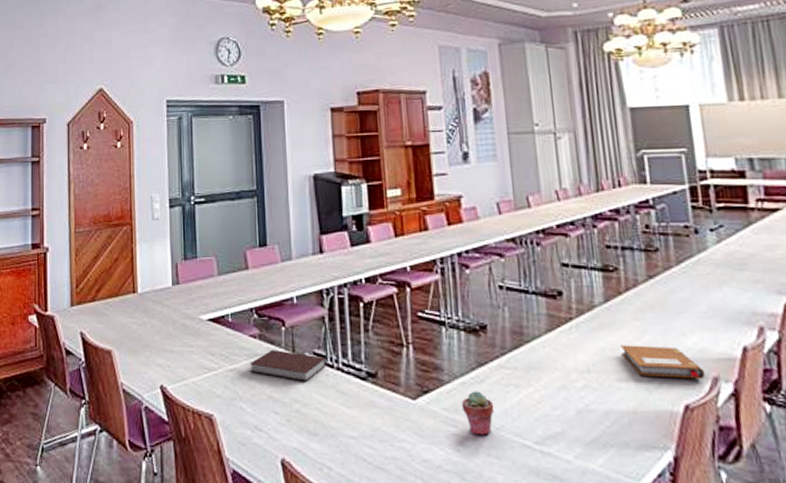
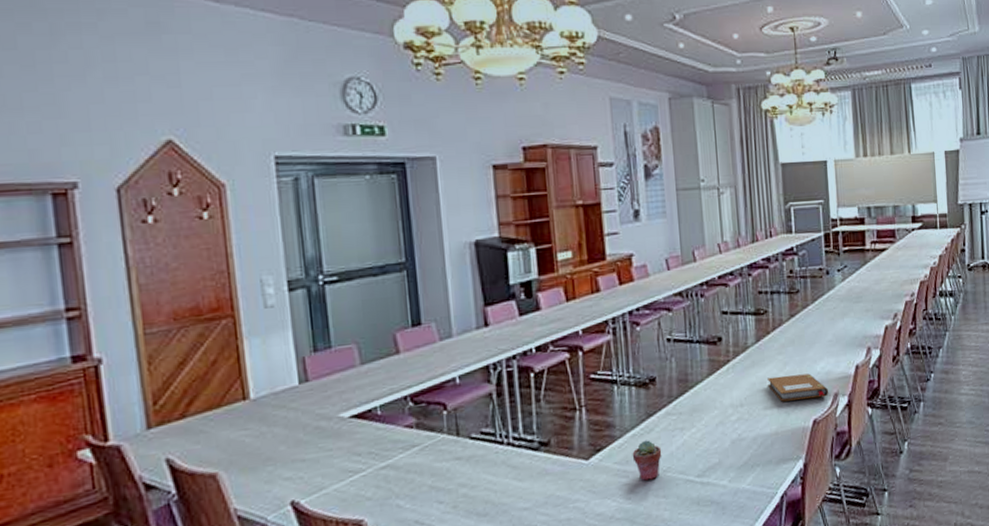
notebook: present [249,349,327,381] -> none [406,434,496,466]

